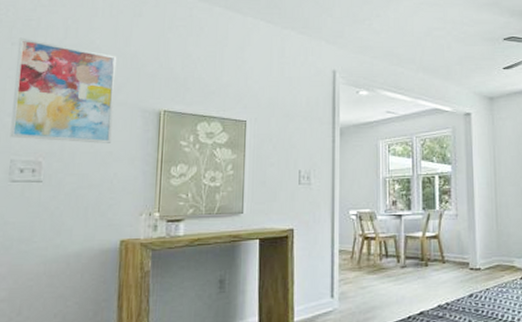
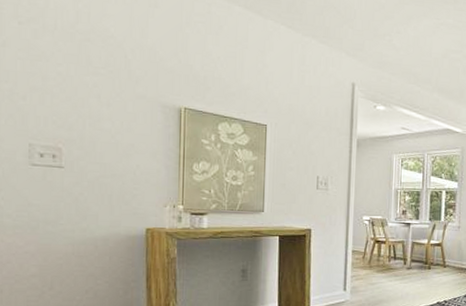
wall art: present [10,37,117,143] -> none [25,17,134,136]

